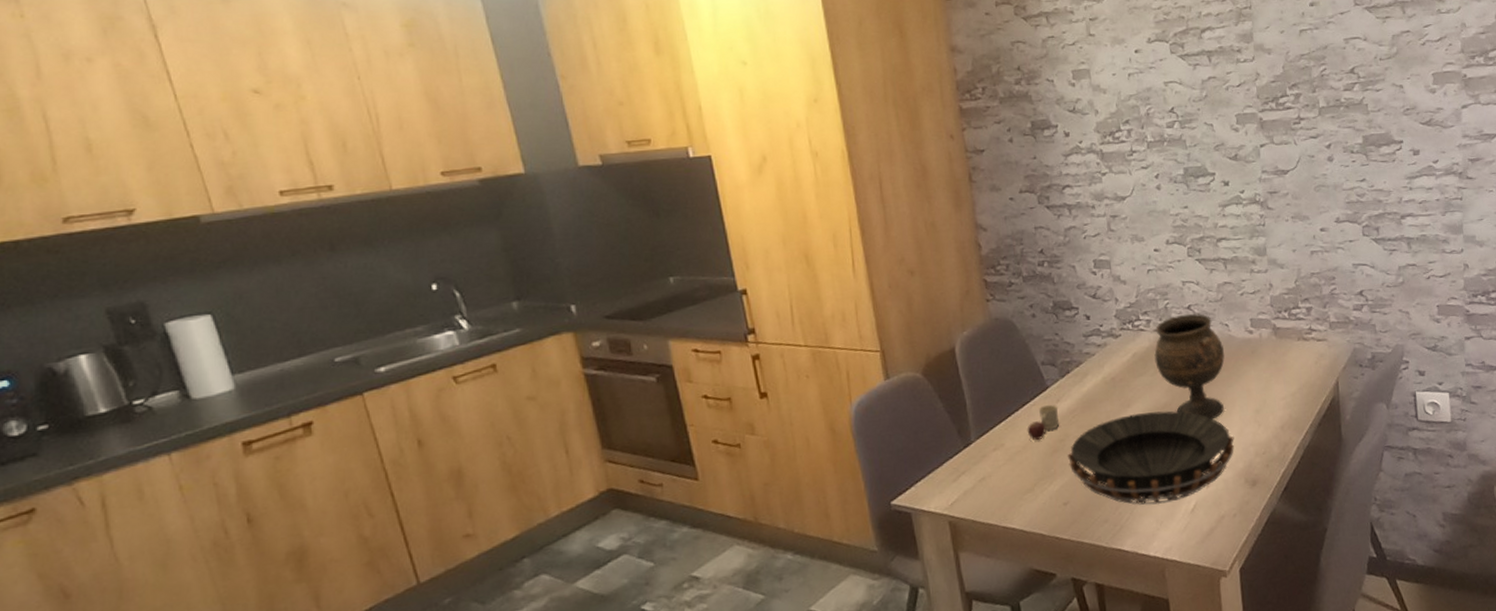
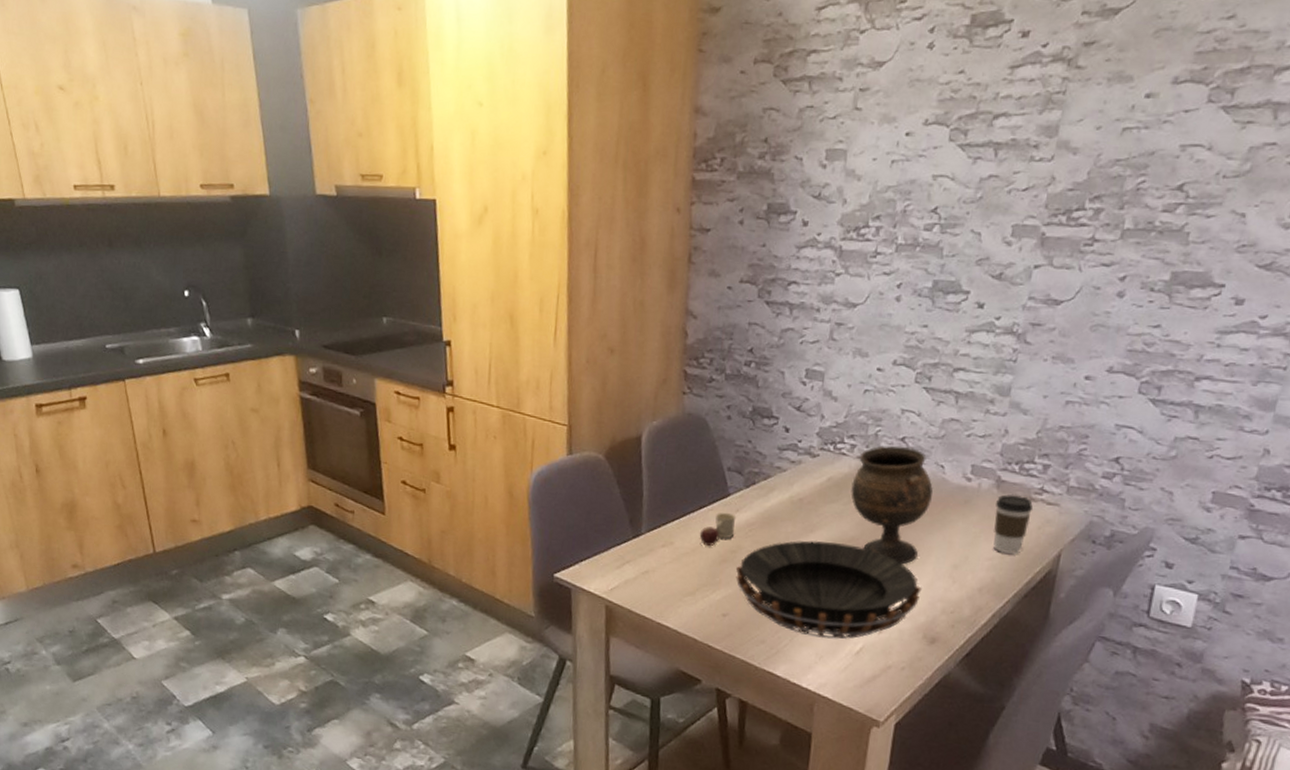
coffee cup: none [1277,337,1308,391] -> present [993,494,1034,554]

